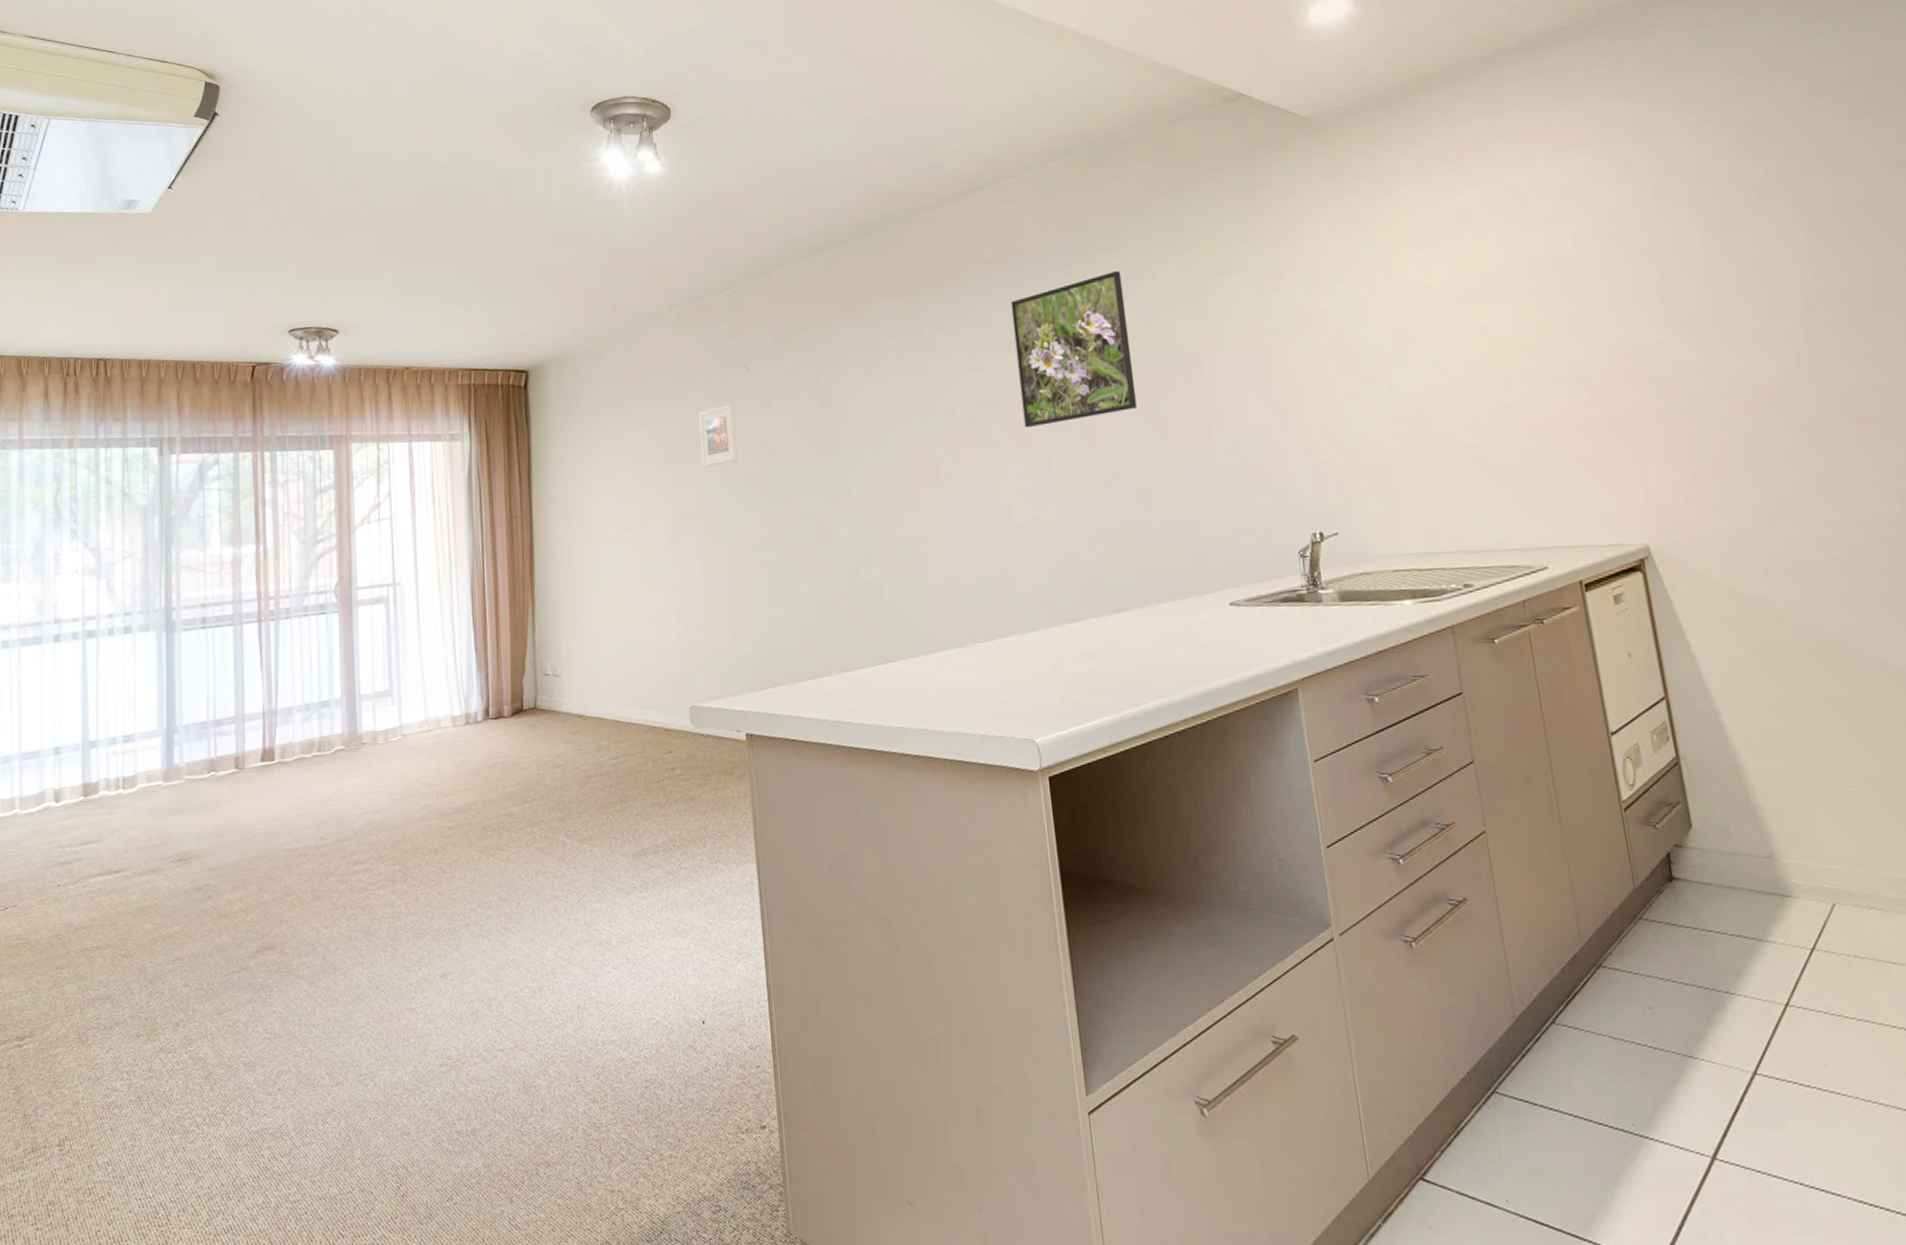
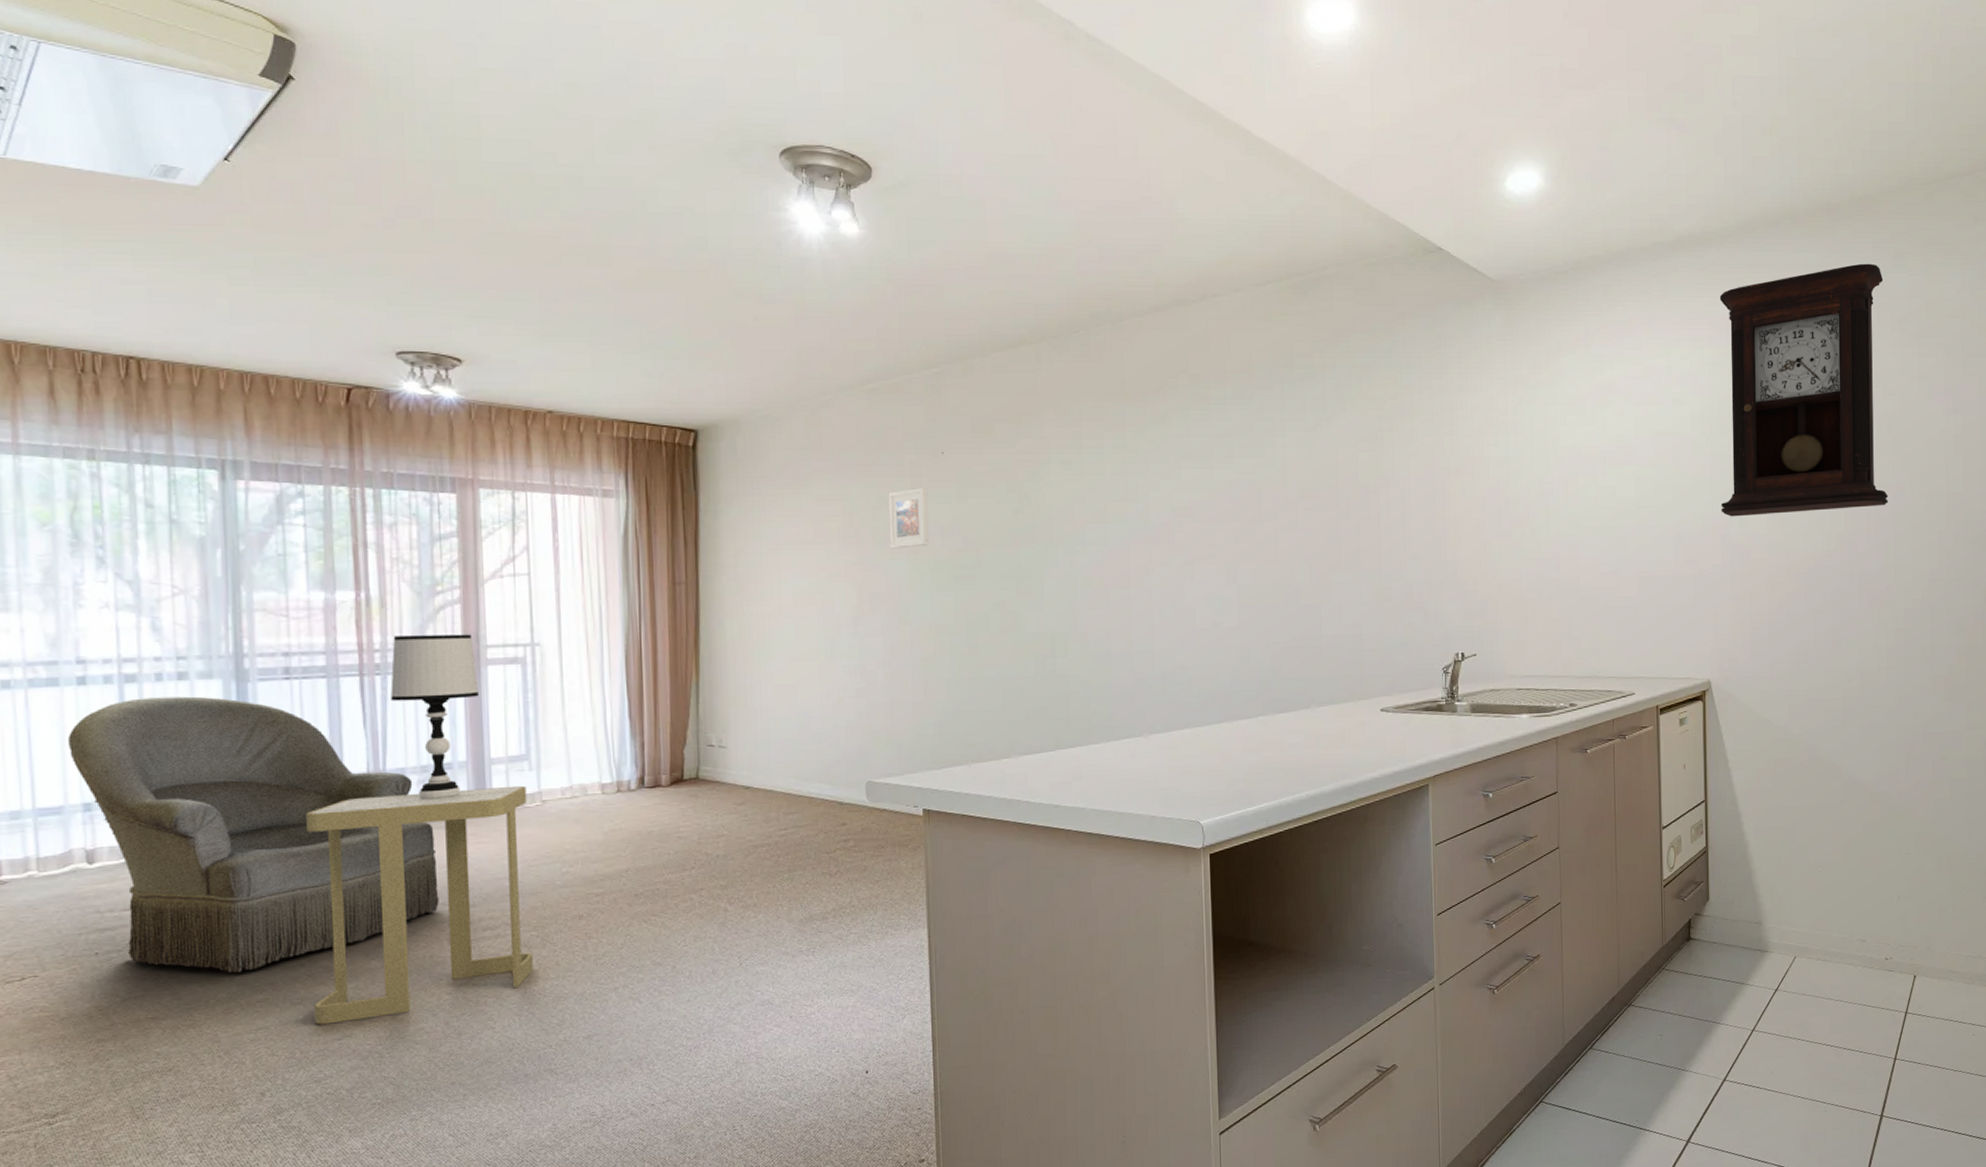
armchair: none [45,647,319,905] -> present [67,696,439,973]
side table: none [216,720,396,957] -> present [306,785,533,1025]
table lamp: none [282,578,352,737] -> present [390,634,480,800]
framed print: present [1010,270,1138,428] -> none [1211,399,1319,539]
pendulum clock: none [1588,28,1866,346] -> present [1719,263,1889,517]

